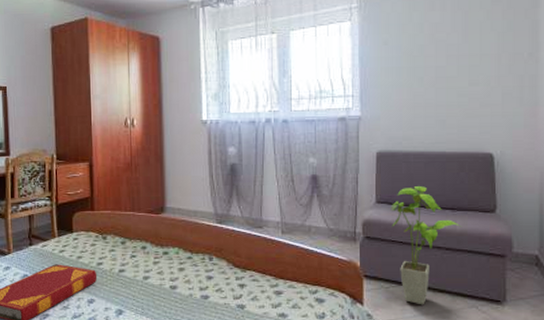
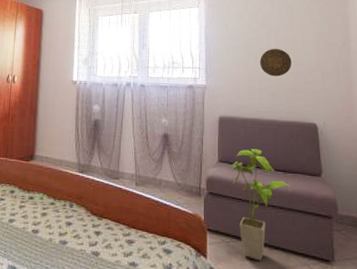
decorative plate: none [425,67,465,101] -> present [259,49,292,77]

